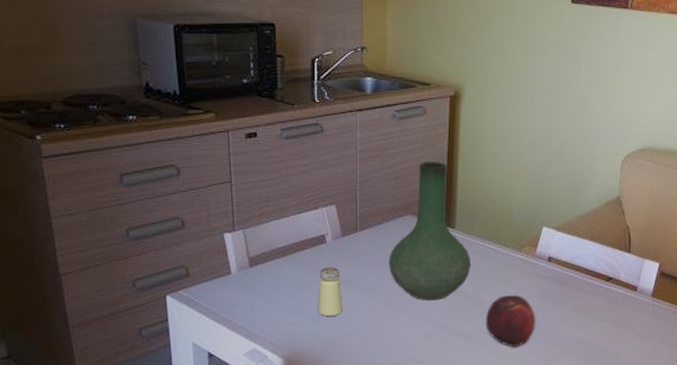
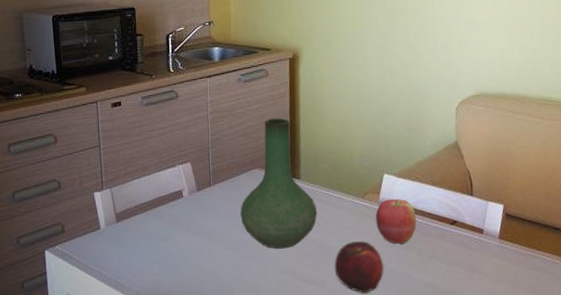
saltshaker: present [317,267,343,317] -> none [177,219,200,267]
apple: none [531,253,572,299] -> present [376,198,417,244]

